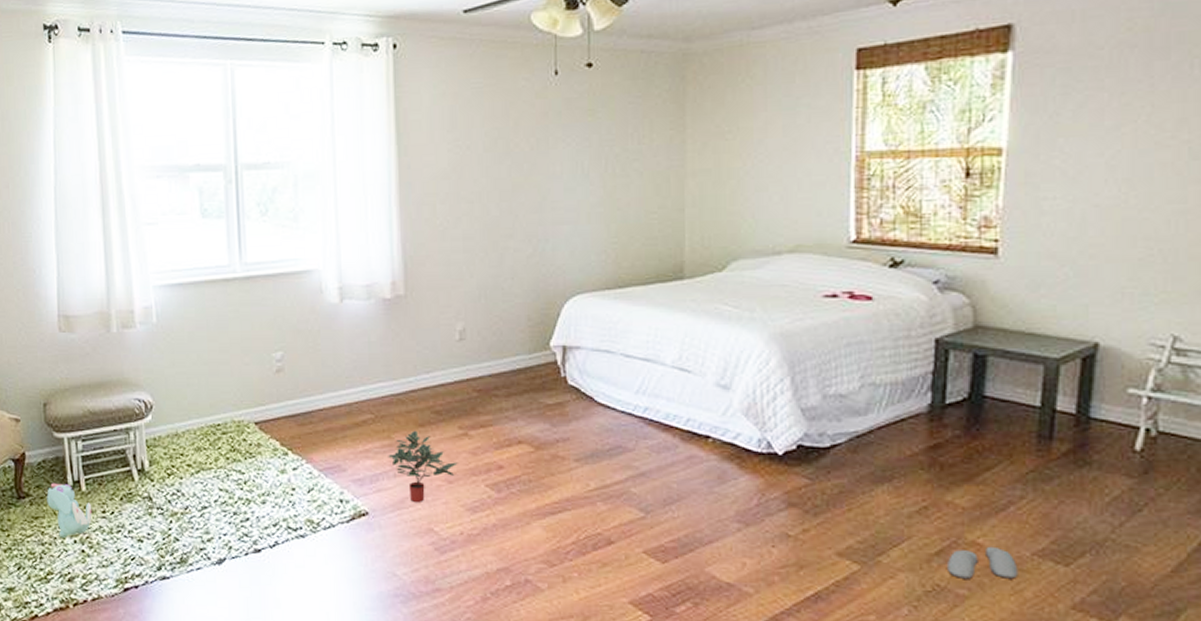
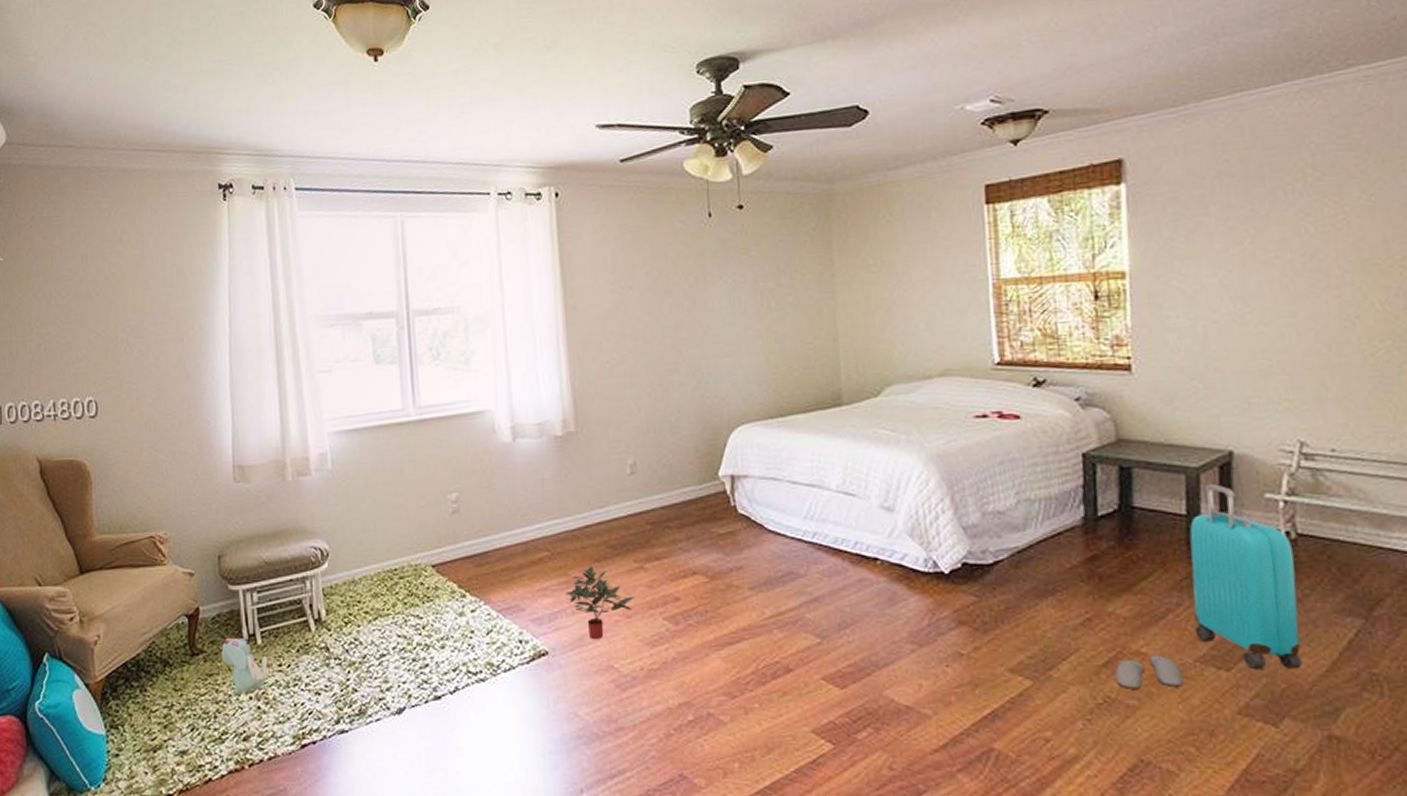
suitcase: none [1036,376,1152,567] -> present [1189,484,1302,668]

